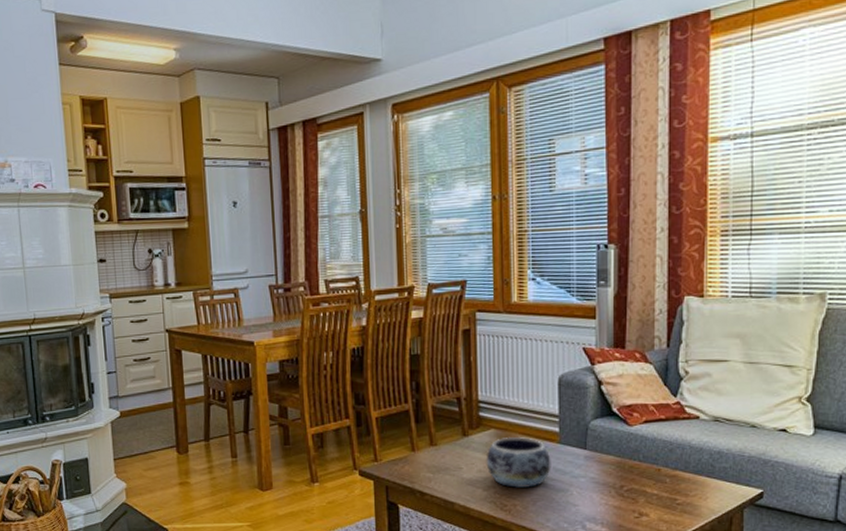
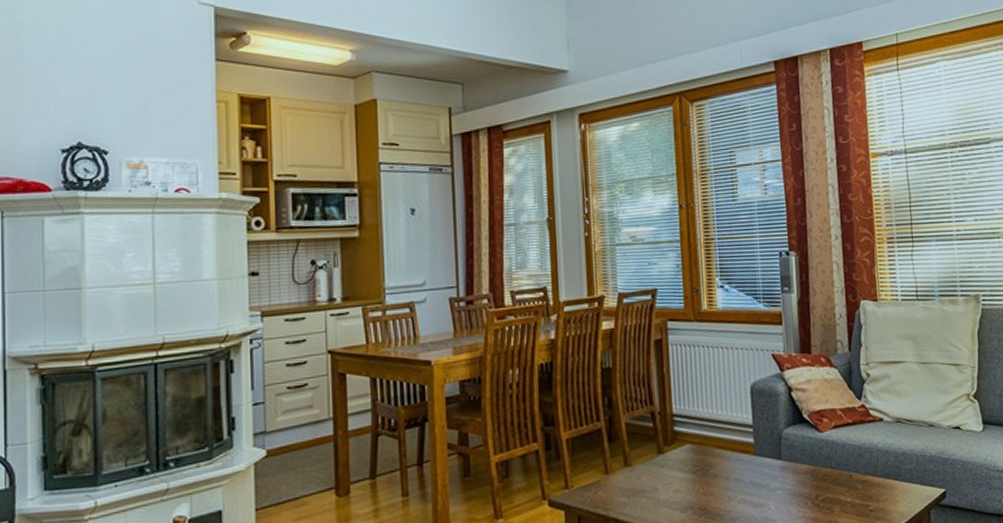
decorative bowl: present [486,436,551,489] -> none [682,450,748,508]

